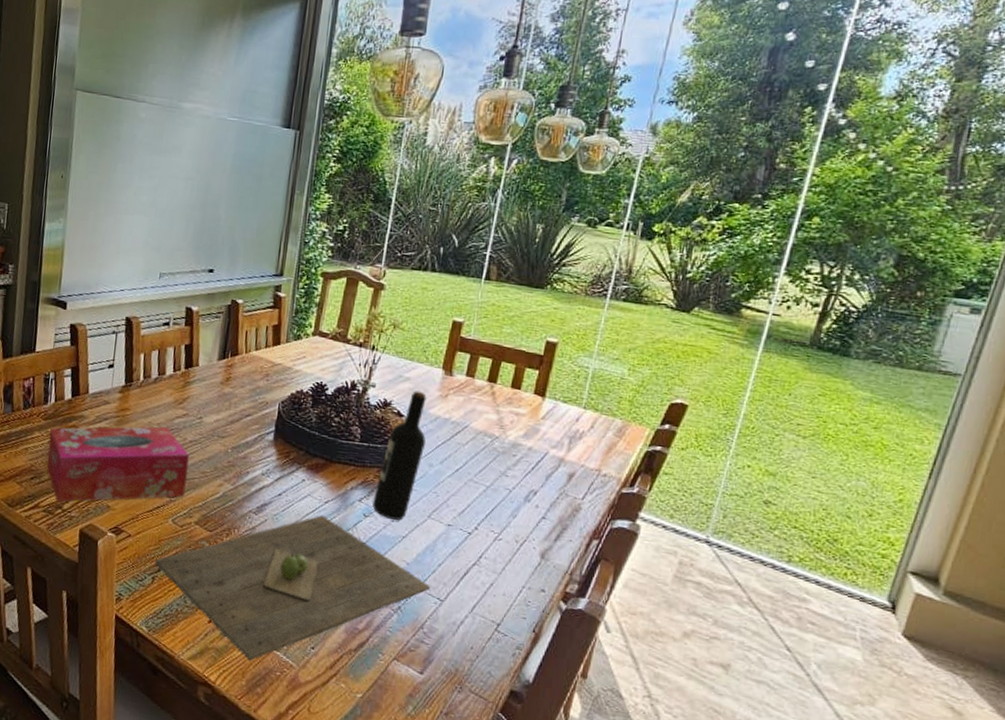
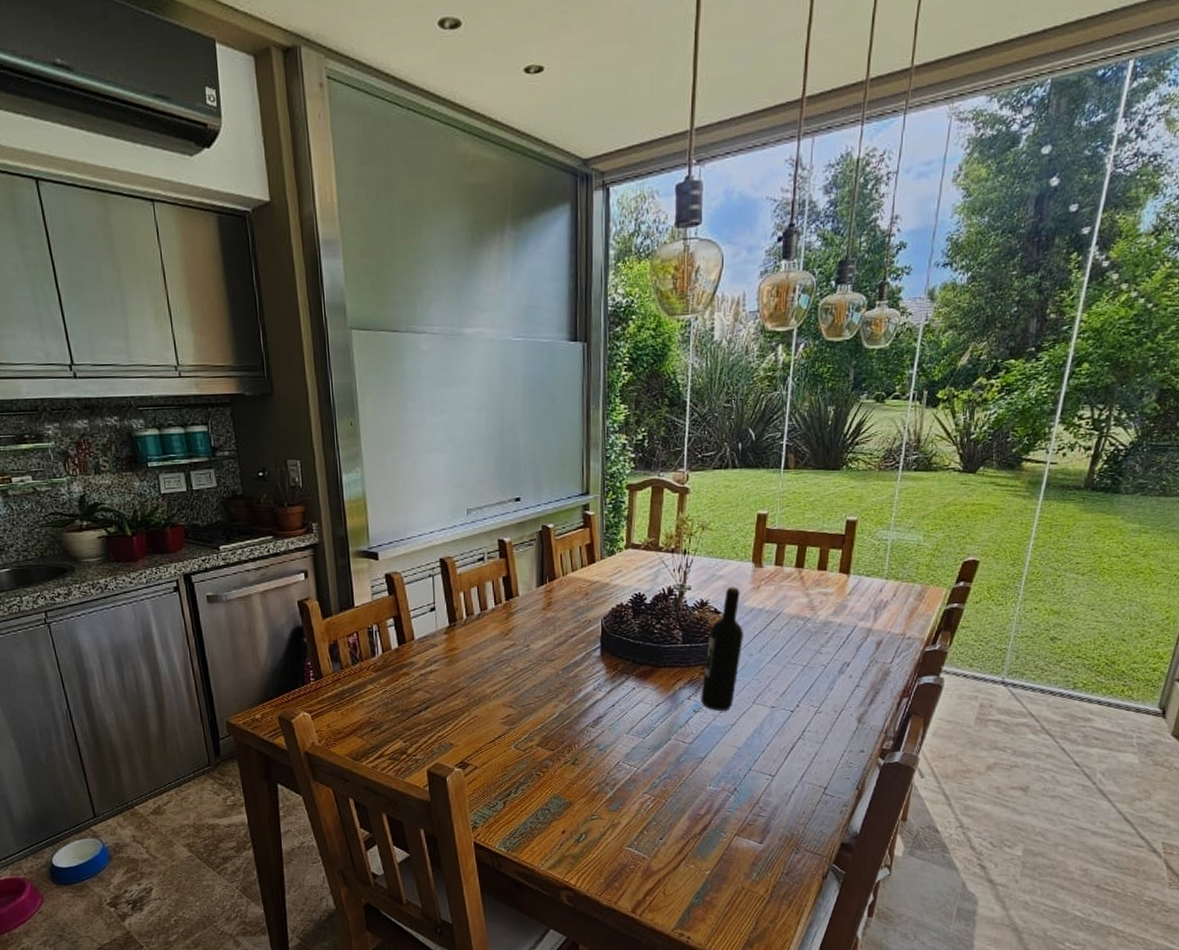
tissue box: present [46,426,189,502] -> none [382,659,523,748]
cutting board: present [154,514,431,661] -> none [503,717,762,860]

